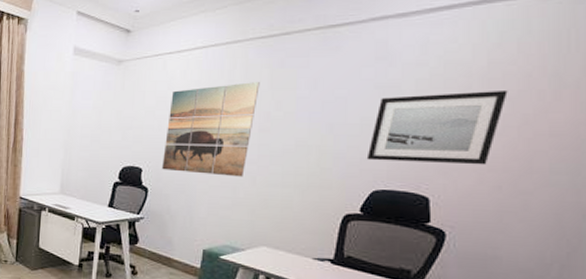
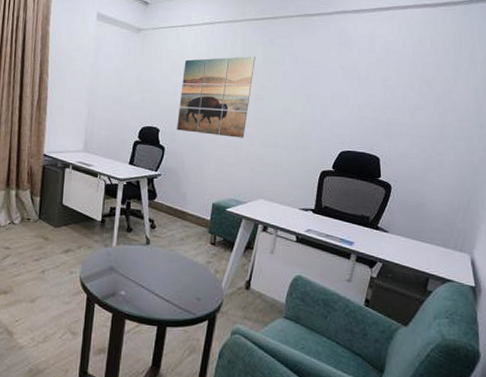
wall art: present [366,91,508,165] -> none [335,75,426,132]

